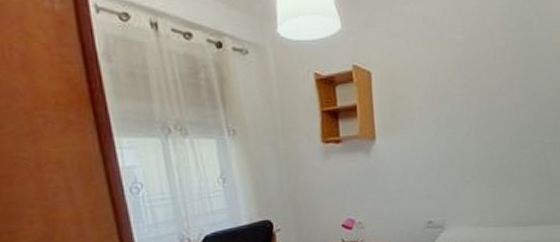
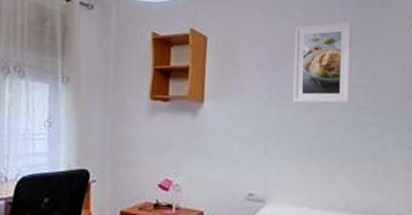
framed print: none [456,41,515,129] -> present [293,21,352,104]

